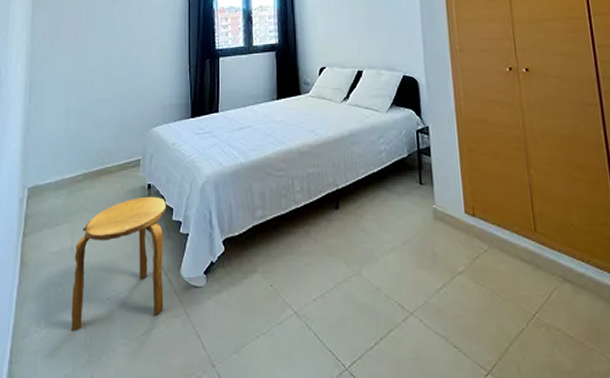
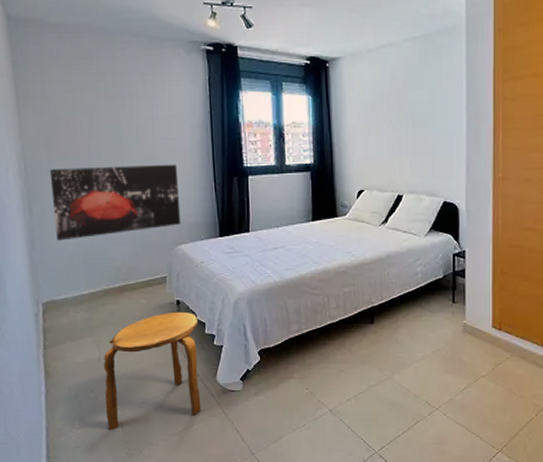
wall art: none [49,49,158,125] -> present [49,164,182,241]

